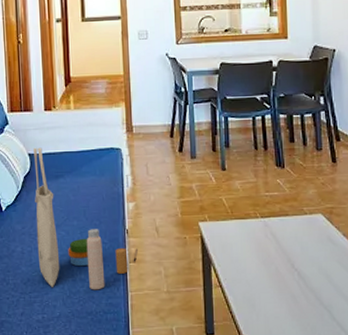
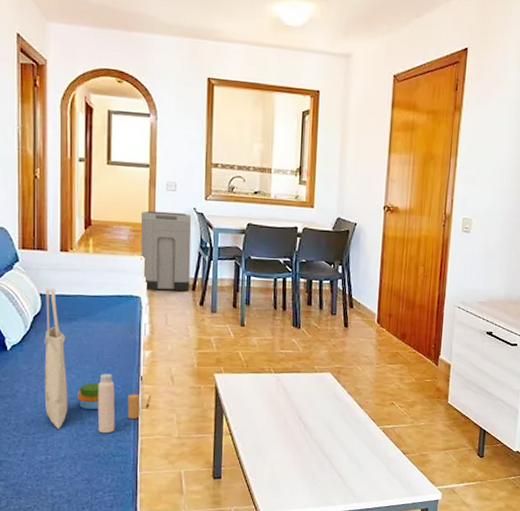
trash can: none [116,60,168,141] -> present [140,210,192,292]

